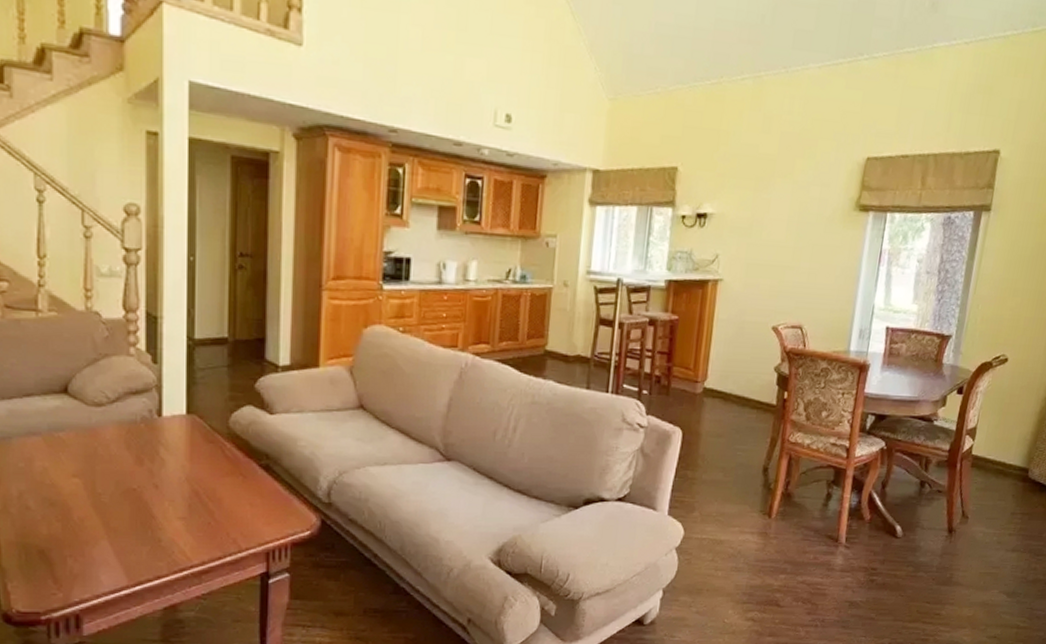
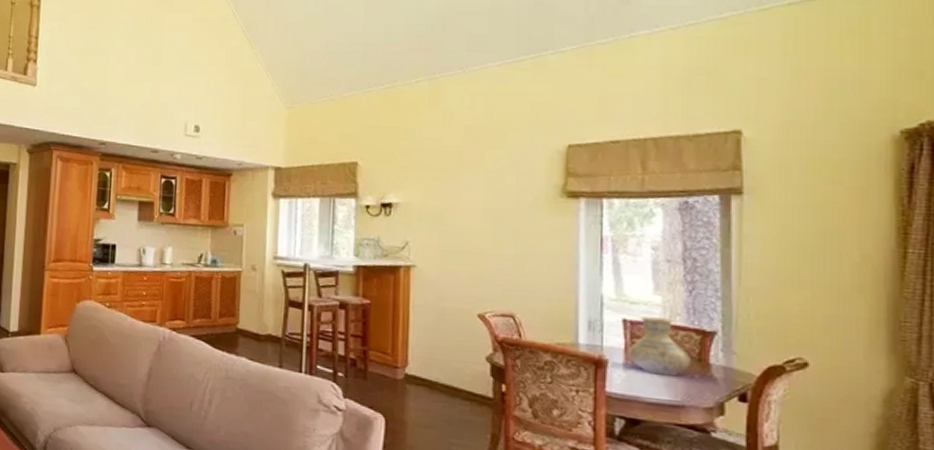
vase: none [885,324,930,376] -> present [628,316,691,376]

